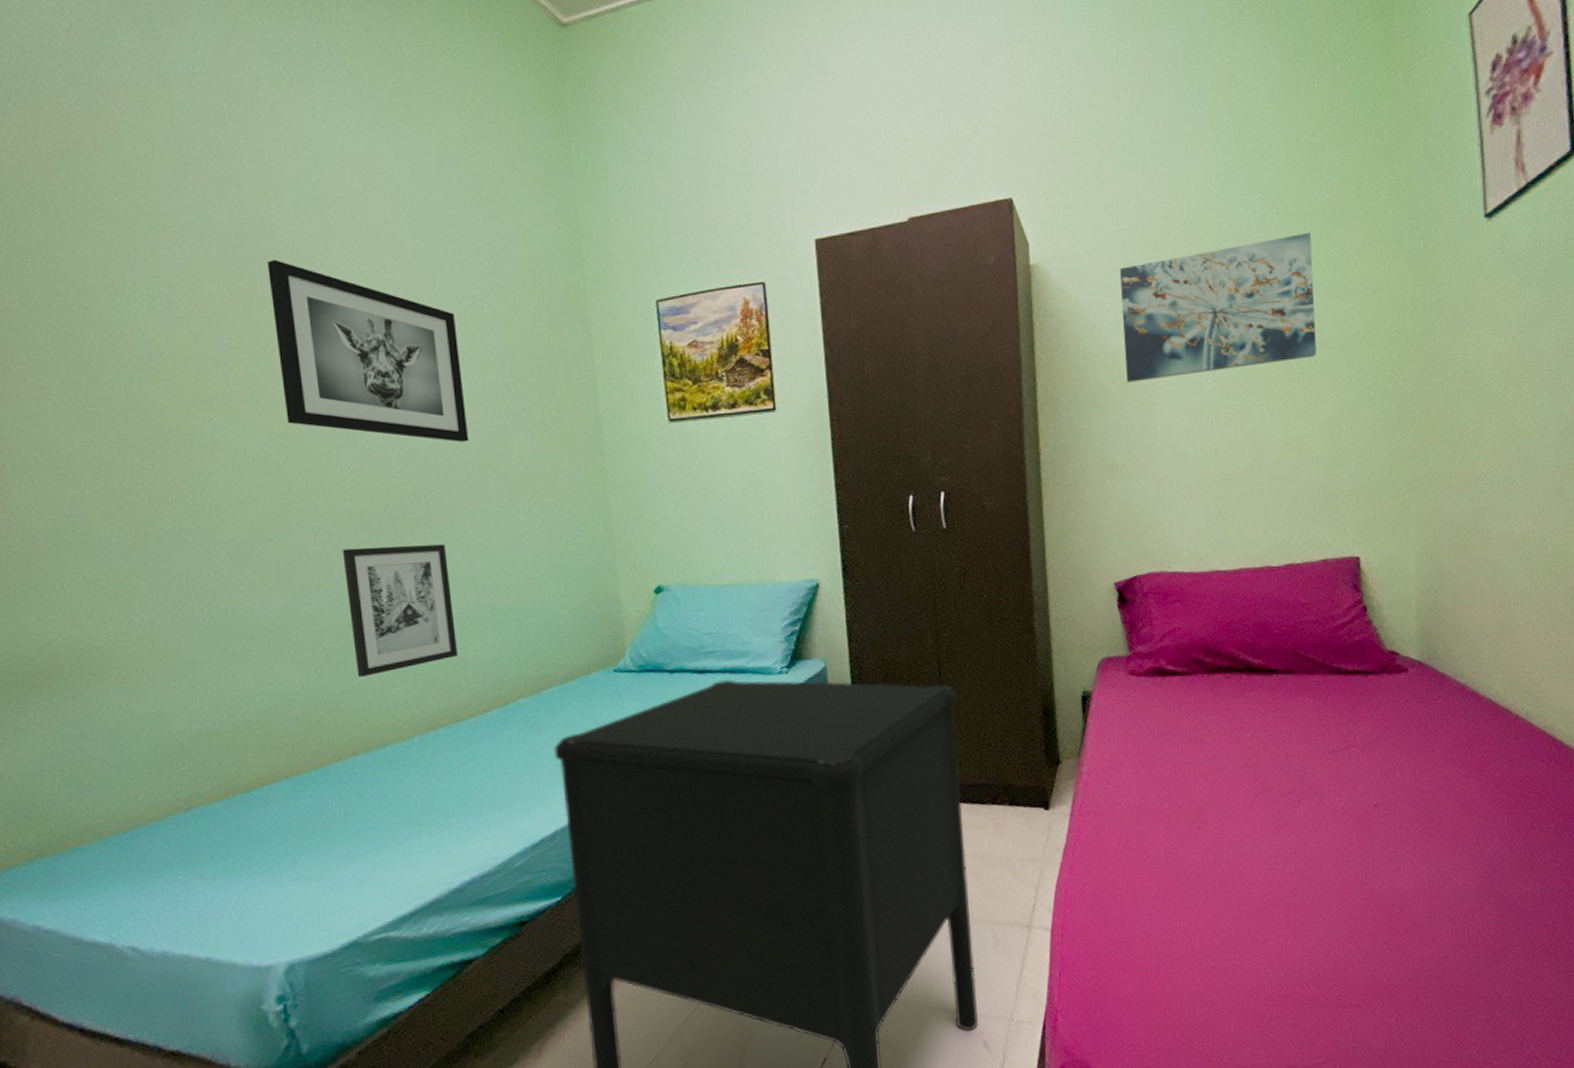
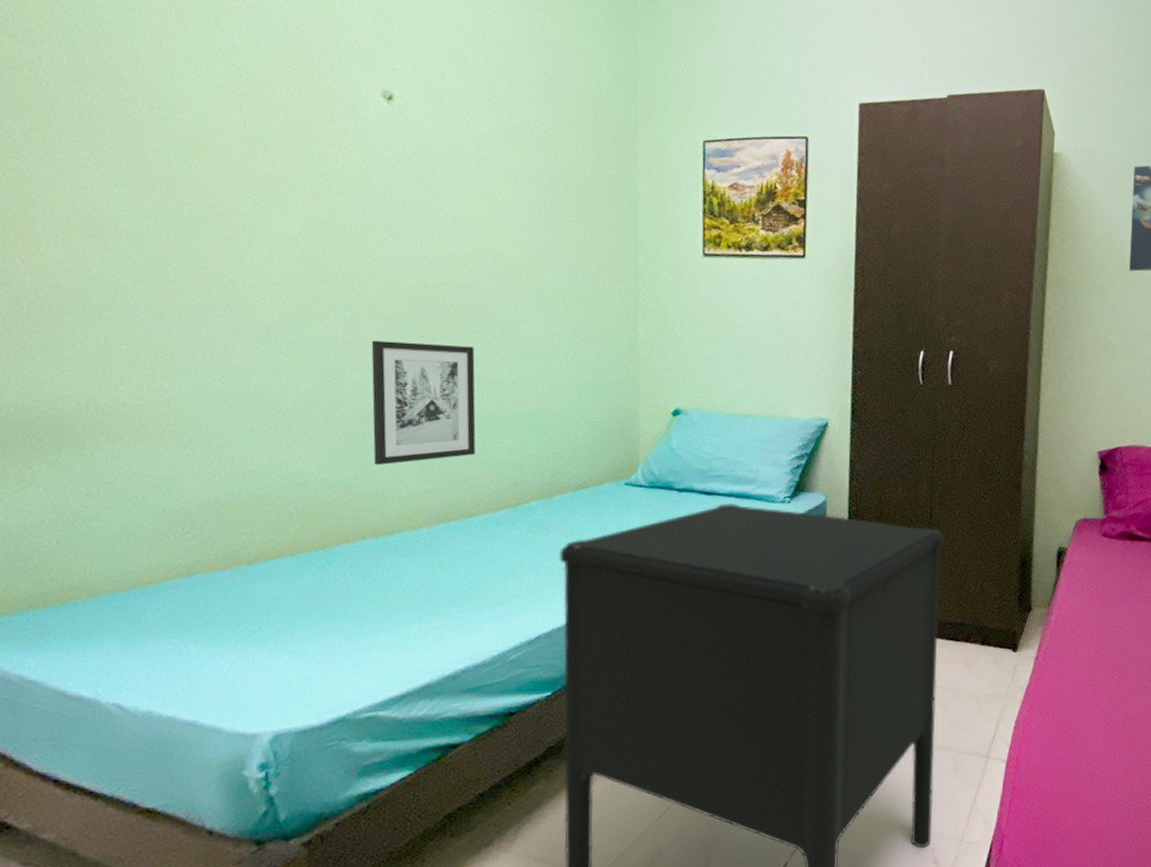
wall art: present [267,260,469,442] -> none [326,53,509,252]

